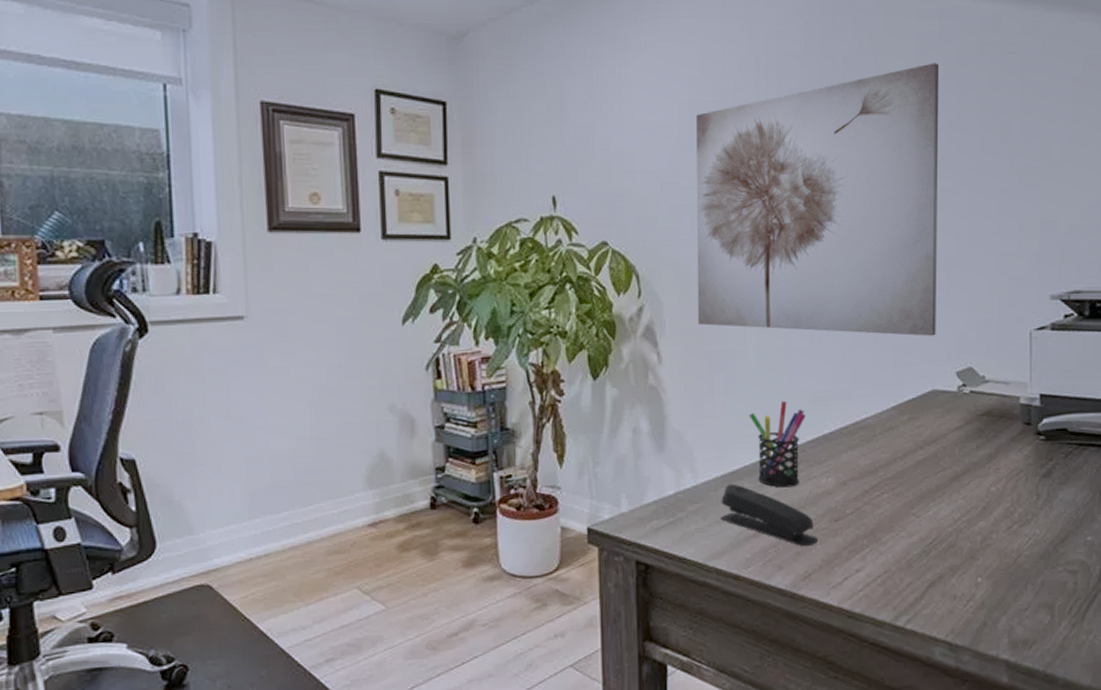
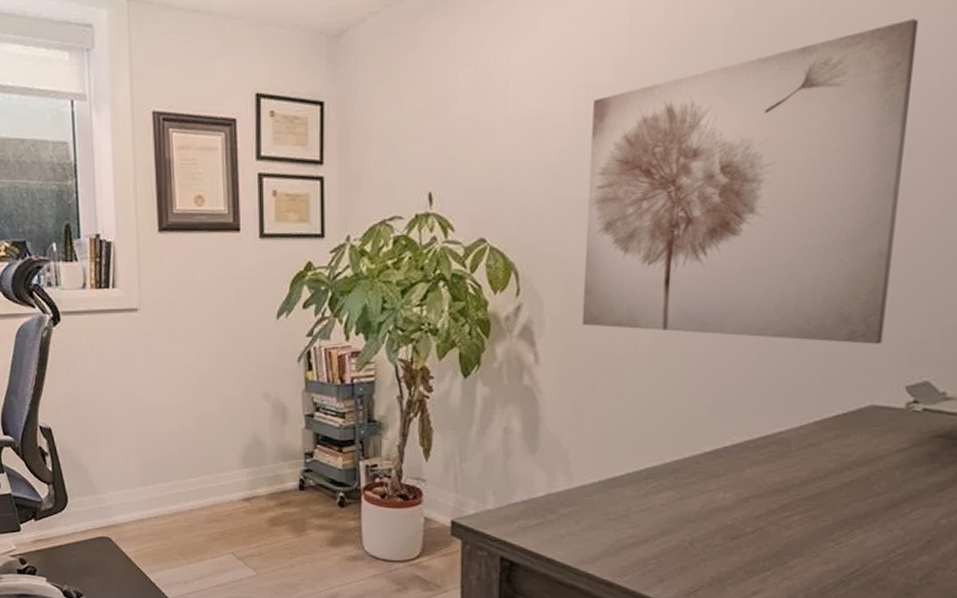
stapler: present [721,483,818,547] -> none [596,490,708,562]
pen holder: present [748,400,806,488] -> none [634,408,704,499]

